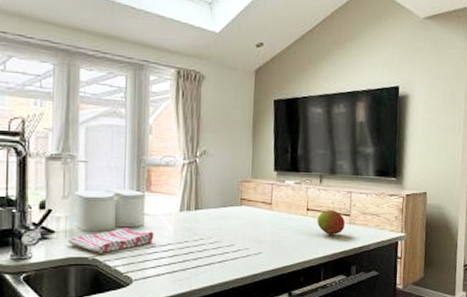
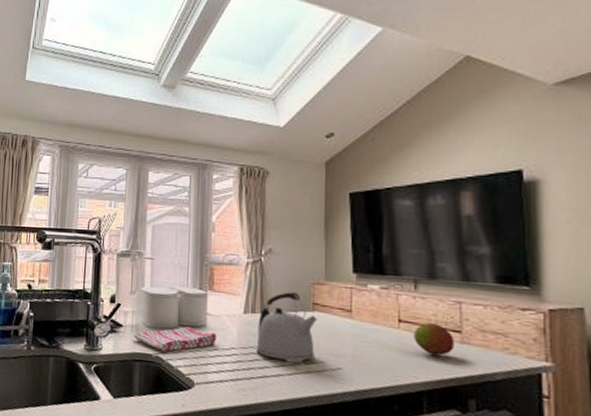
kettle: none [190,190,244,252] -> present [256,292,317,364]

